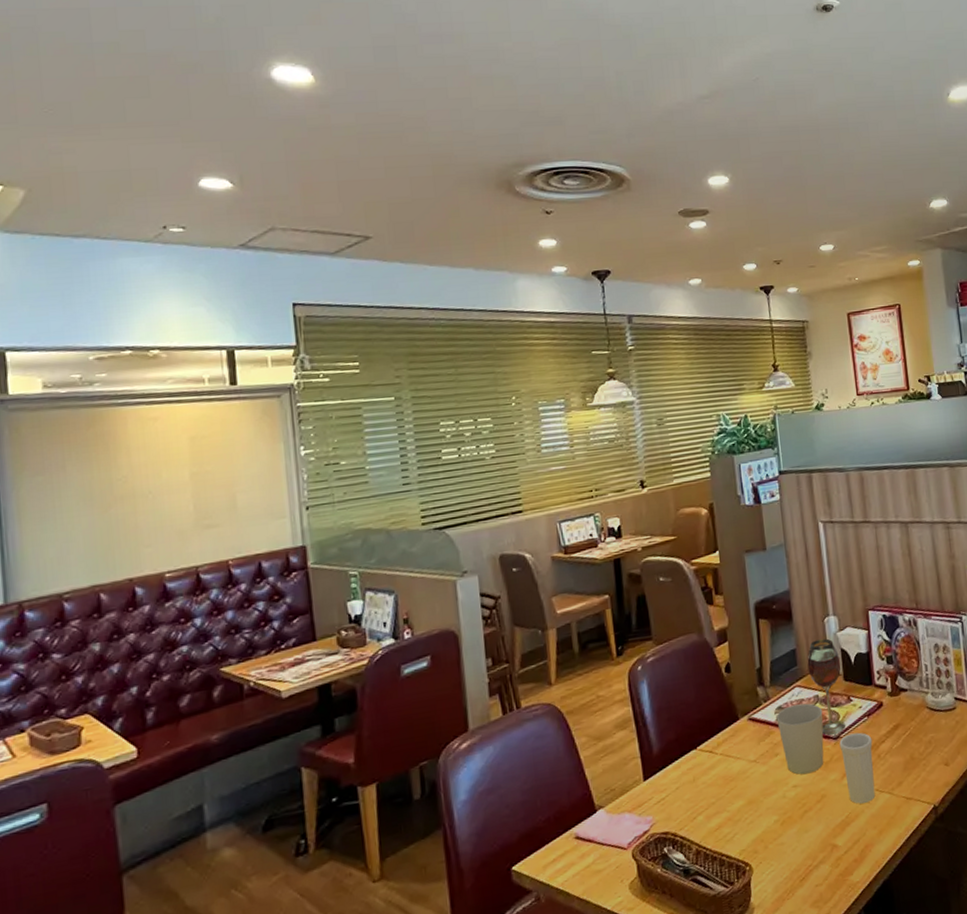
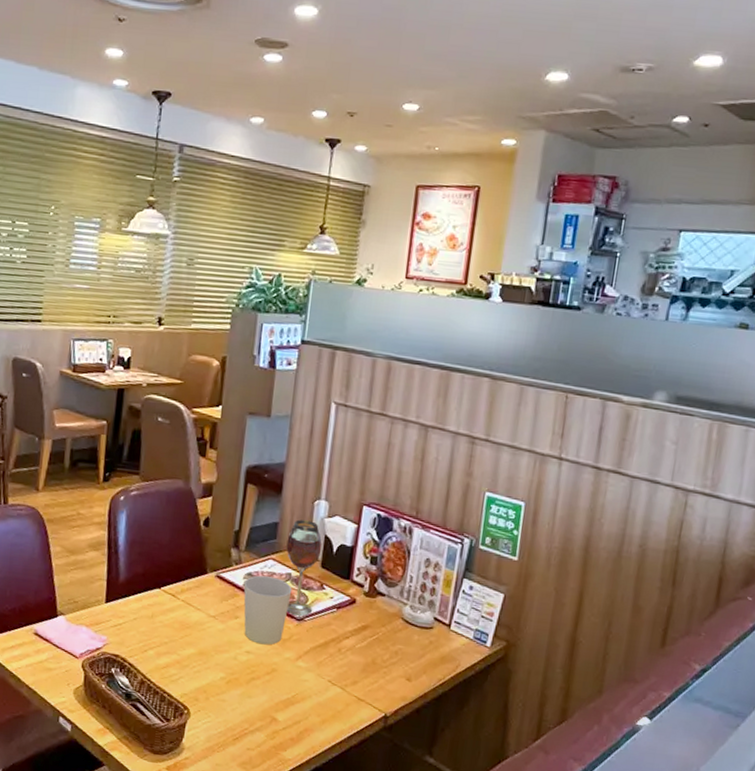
cup: present [839,732,876,804] -> none [299,619,337,690]

